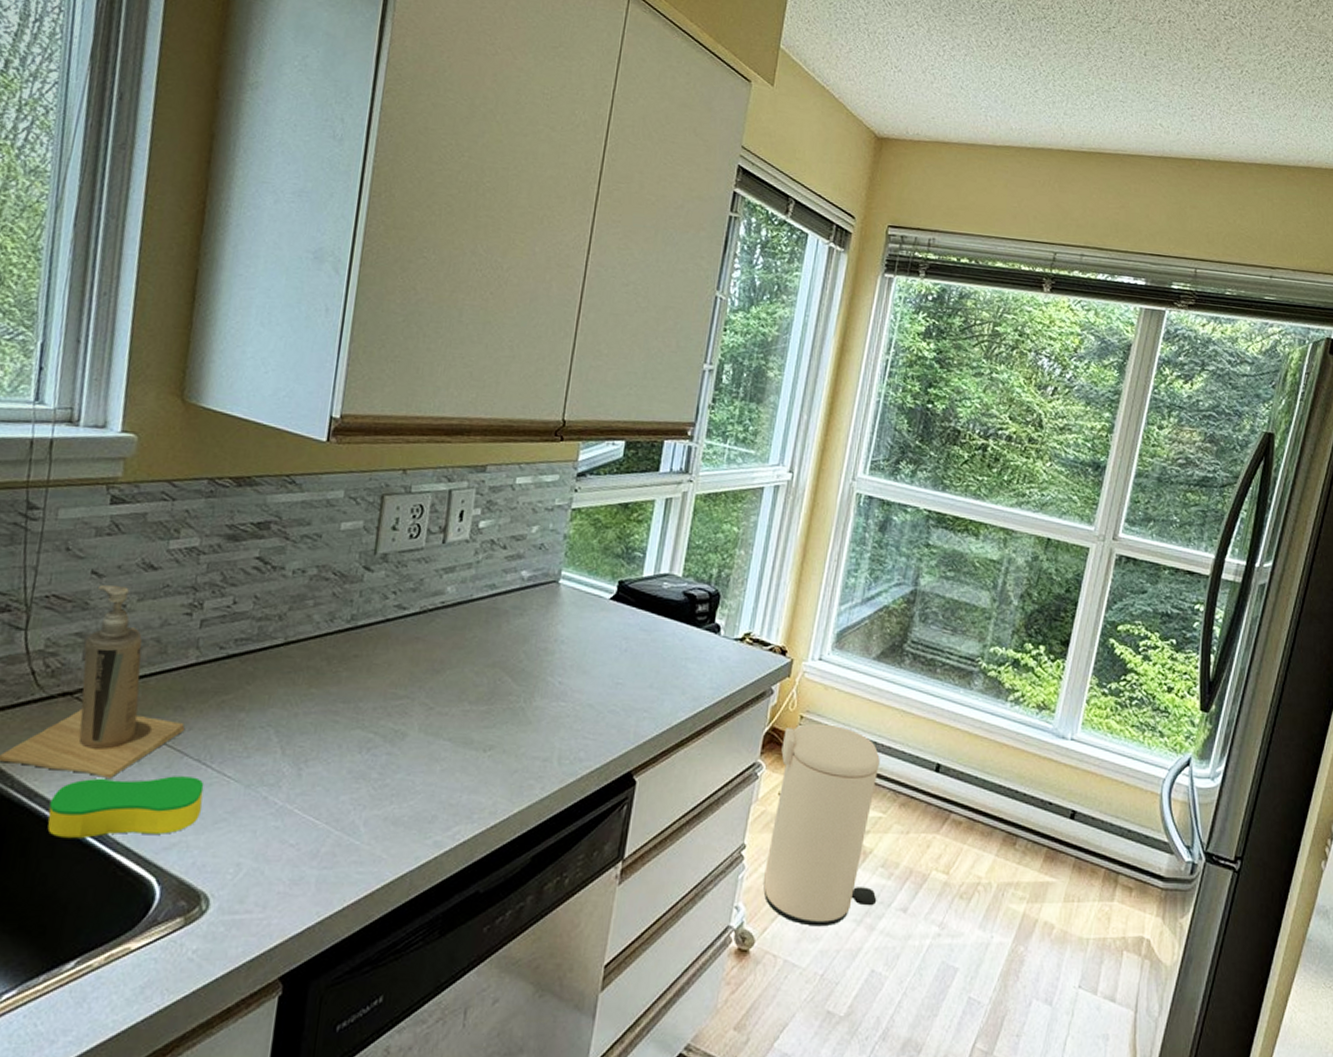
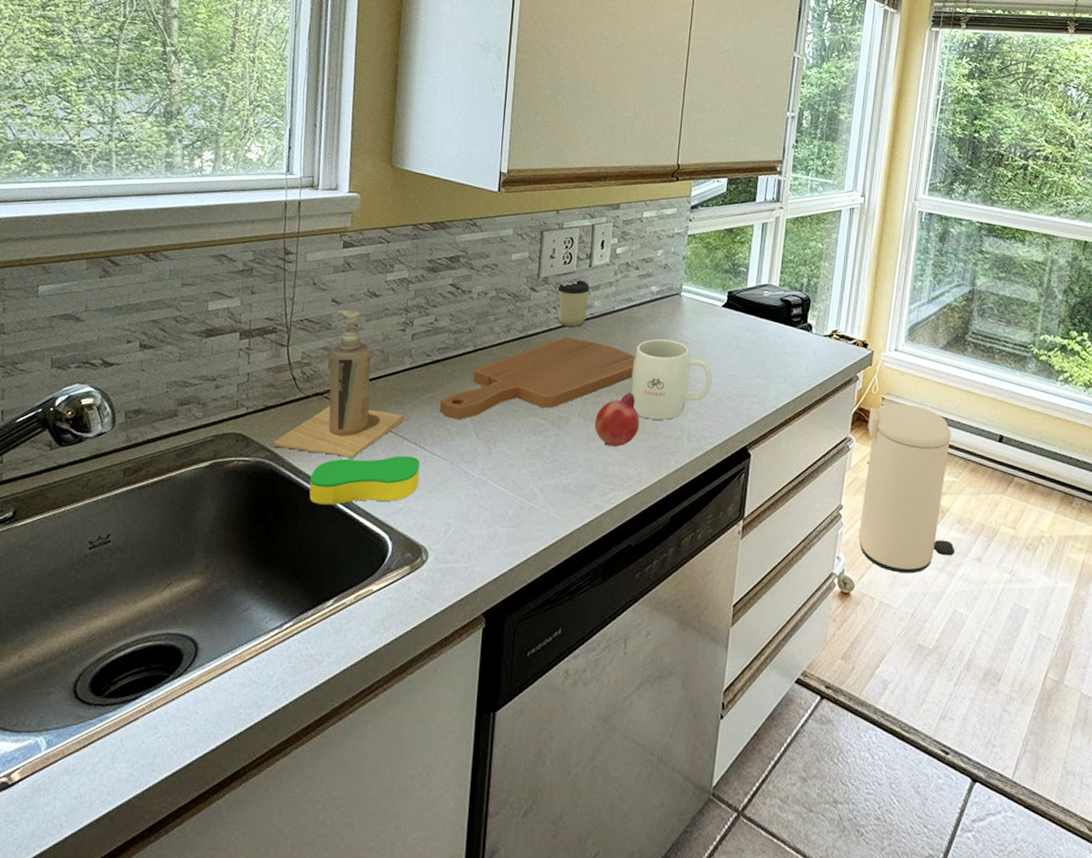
cutting board: none [232,629,496,732] -> present [439,336,635,421]
cup: none [398,559,442,618] -> present [557,280,590,327]
fruit: none [438,701,499,769] -> present [594,392,640,446]
mug: none [488,636,593,737] -> present [630,339,712,420]

